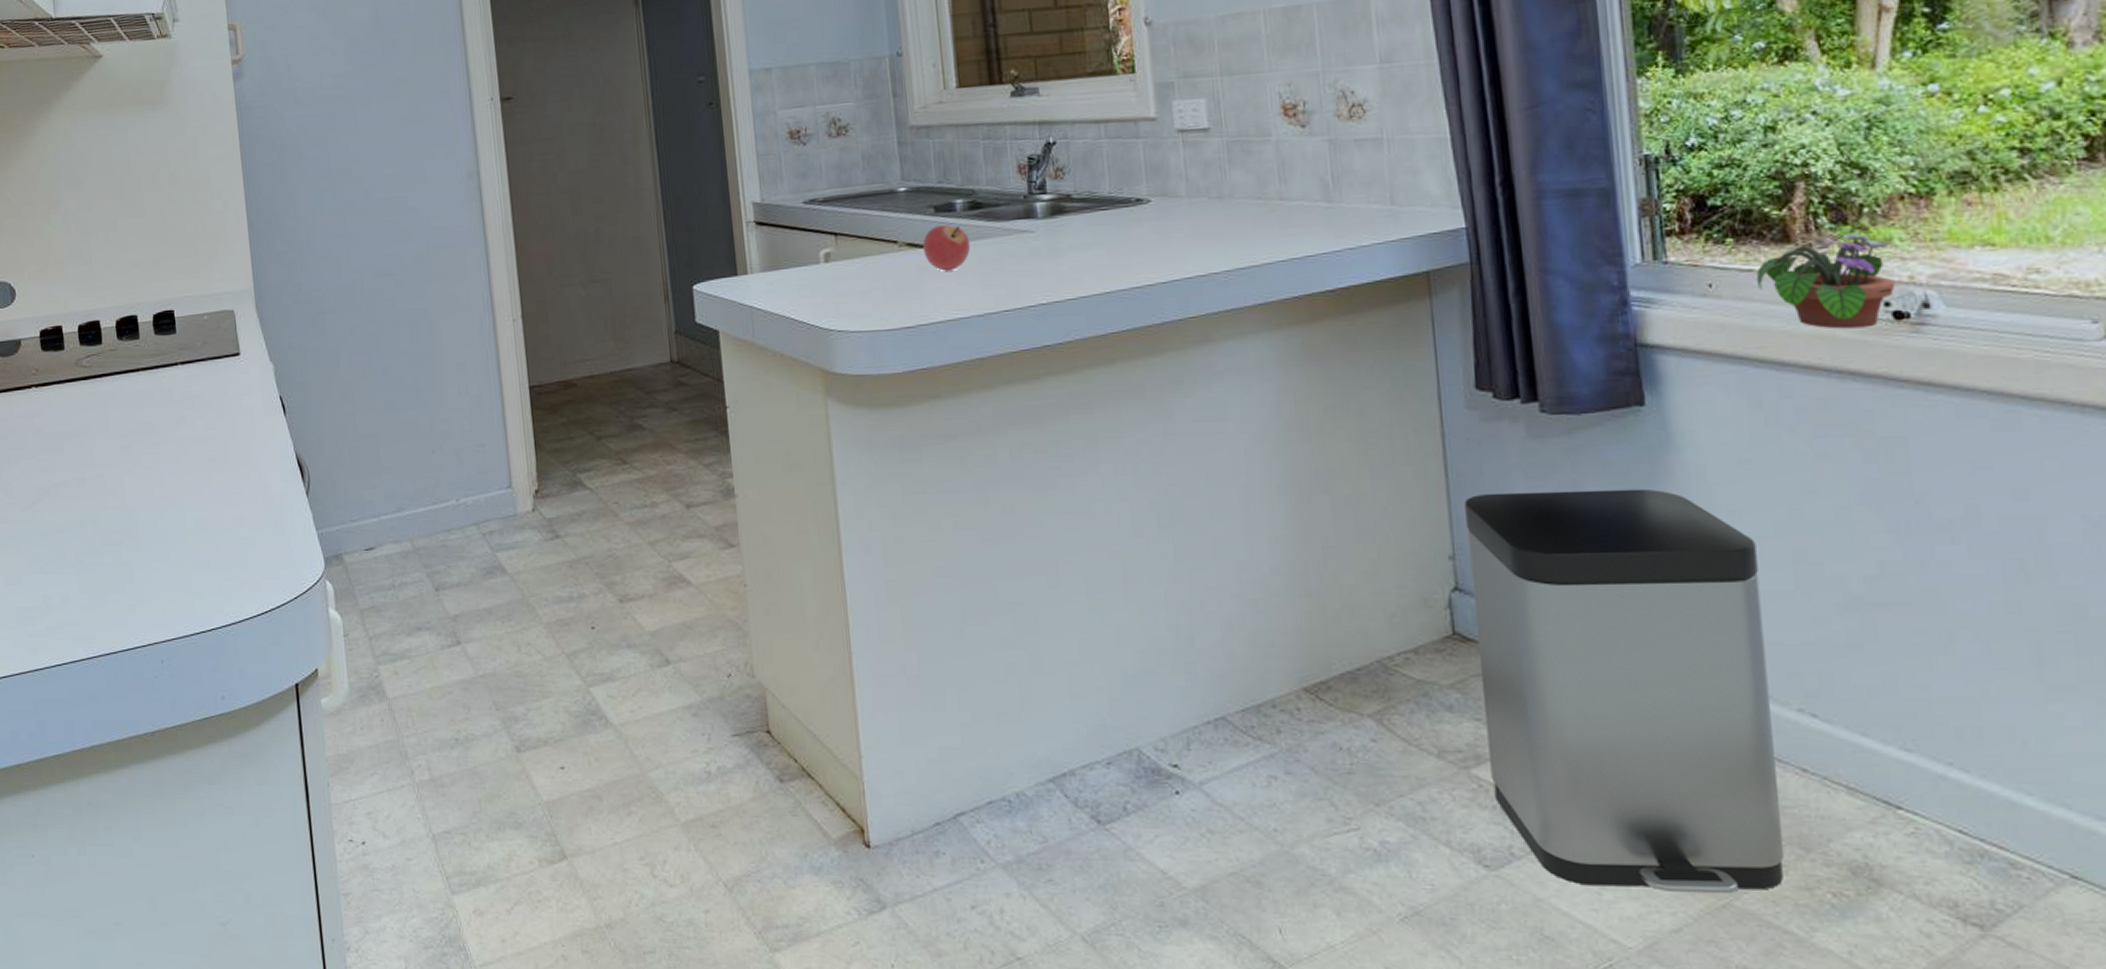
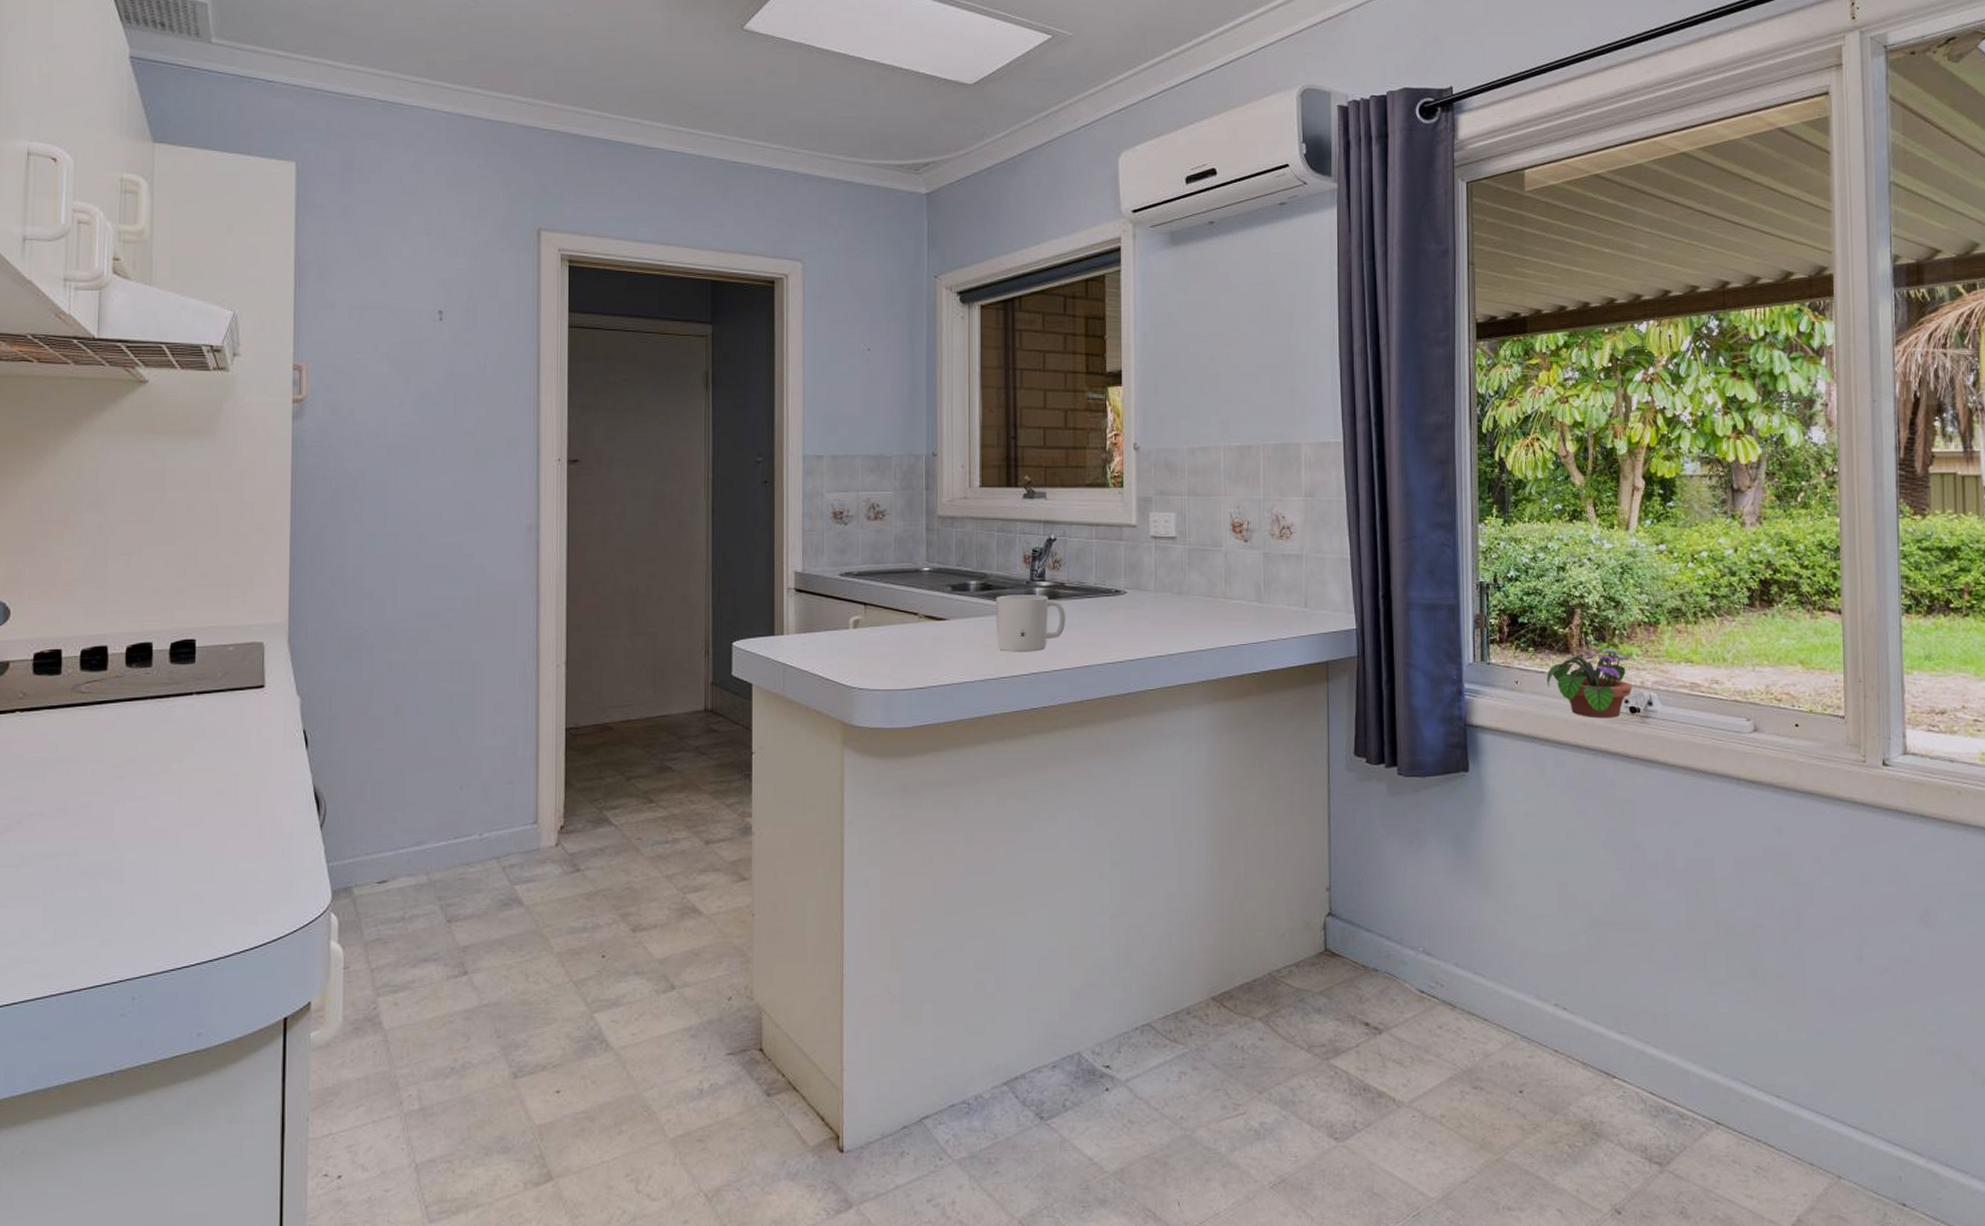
fruit: present [922,225,971,271] -> none [939,602,979,641]
mug: none [987,210,1077,281] -> present [995,595,1066,652]
pedal bin: present [1464,488,1785,894] -> none [1341,835,1540,1152]

